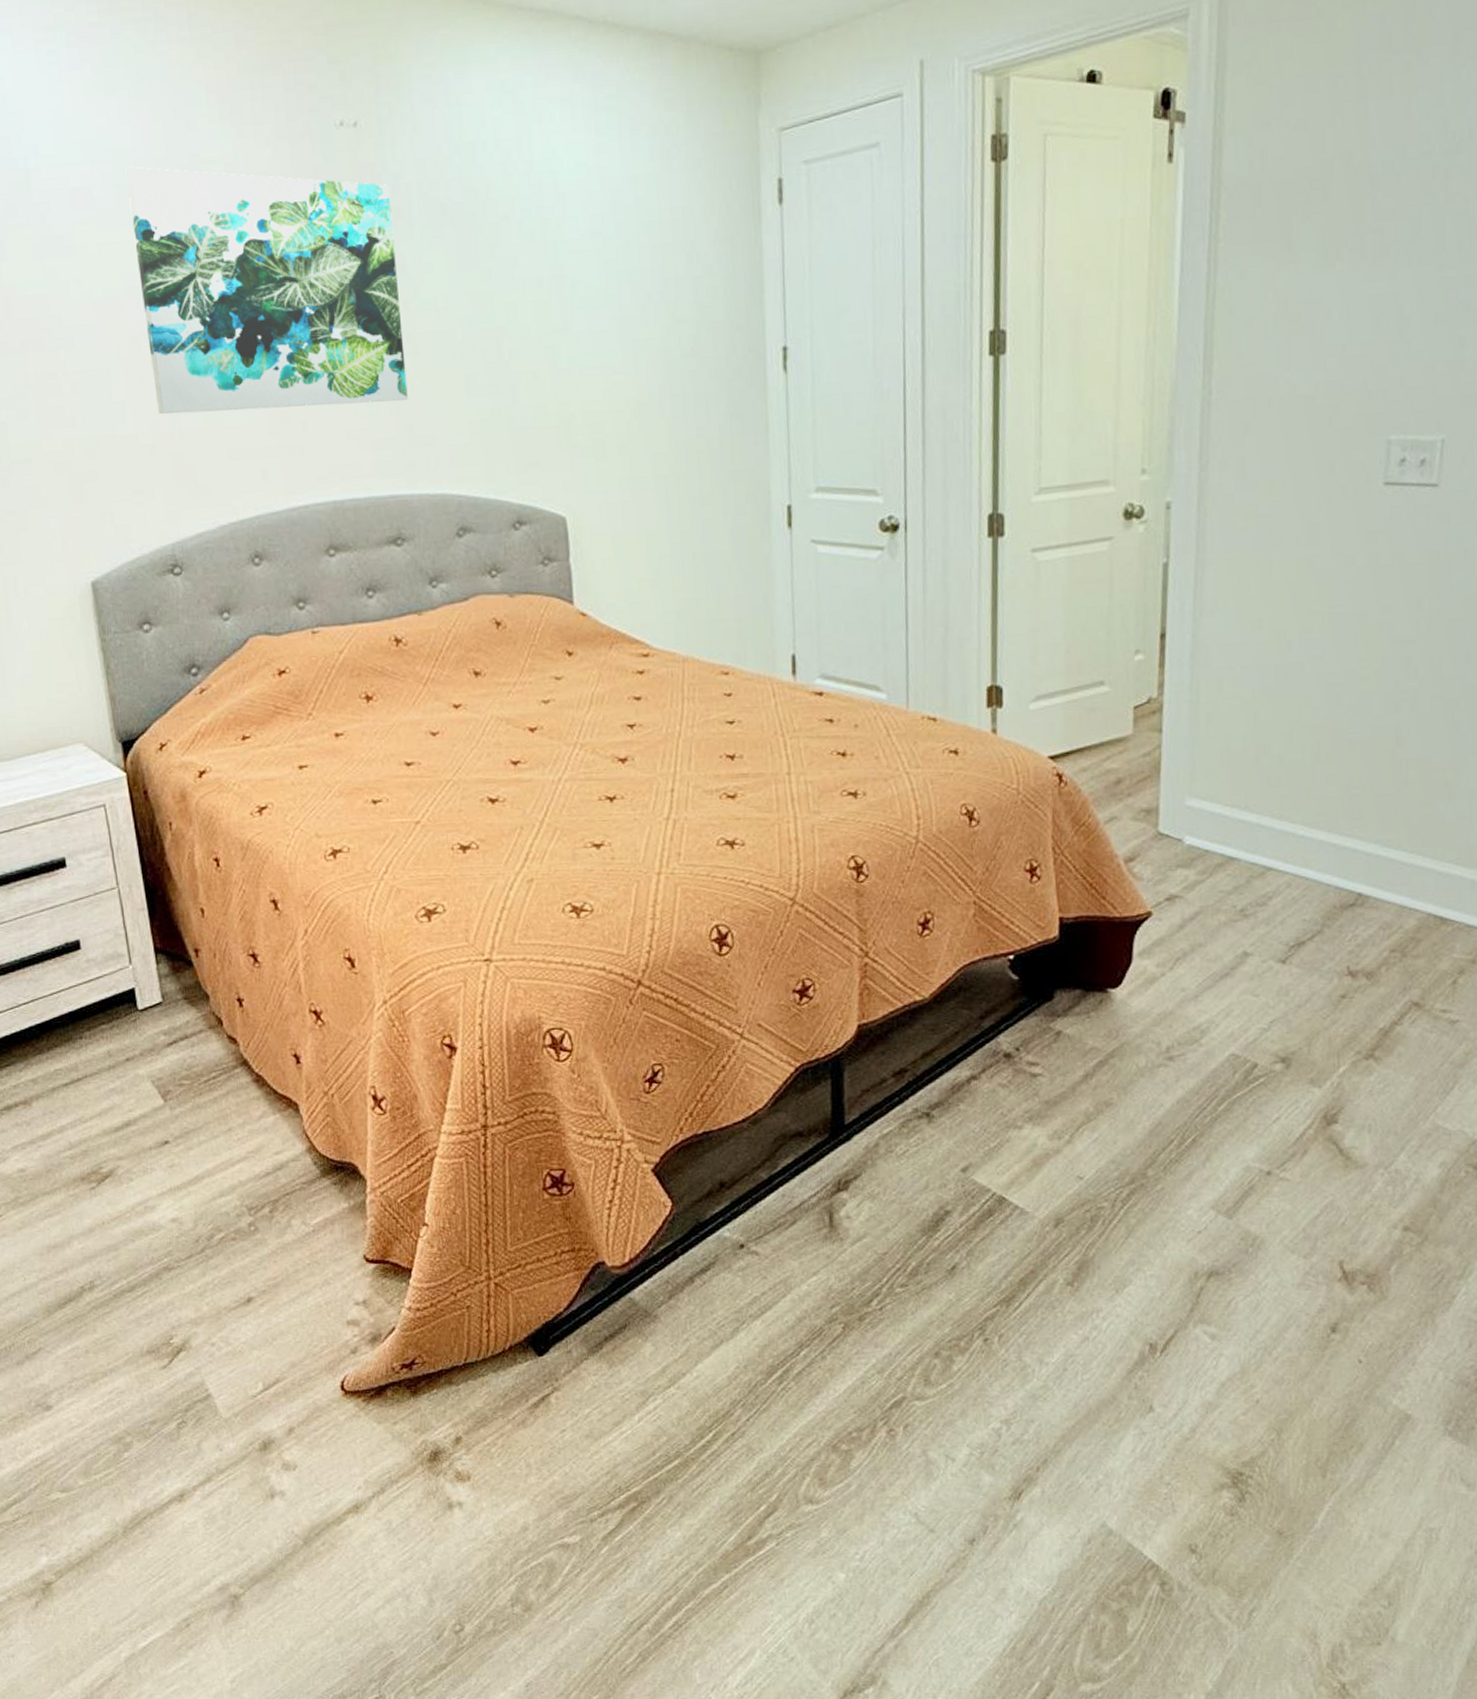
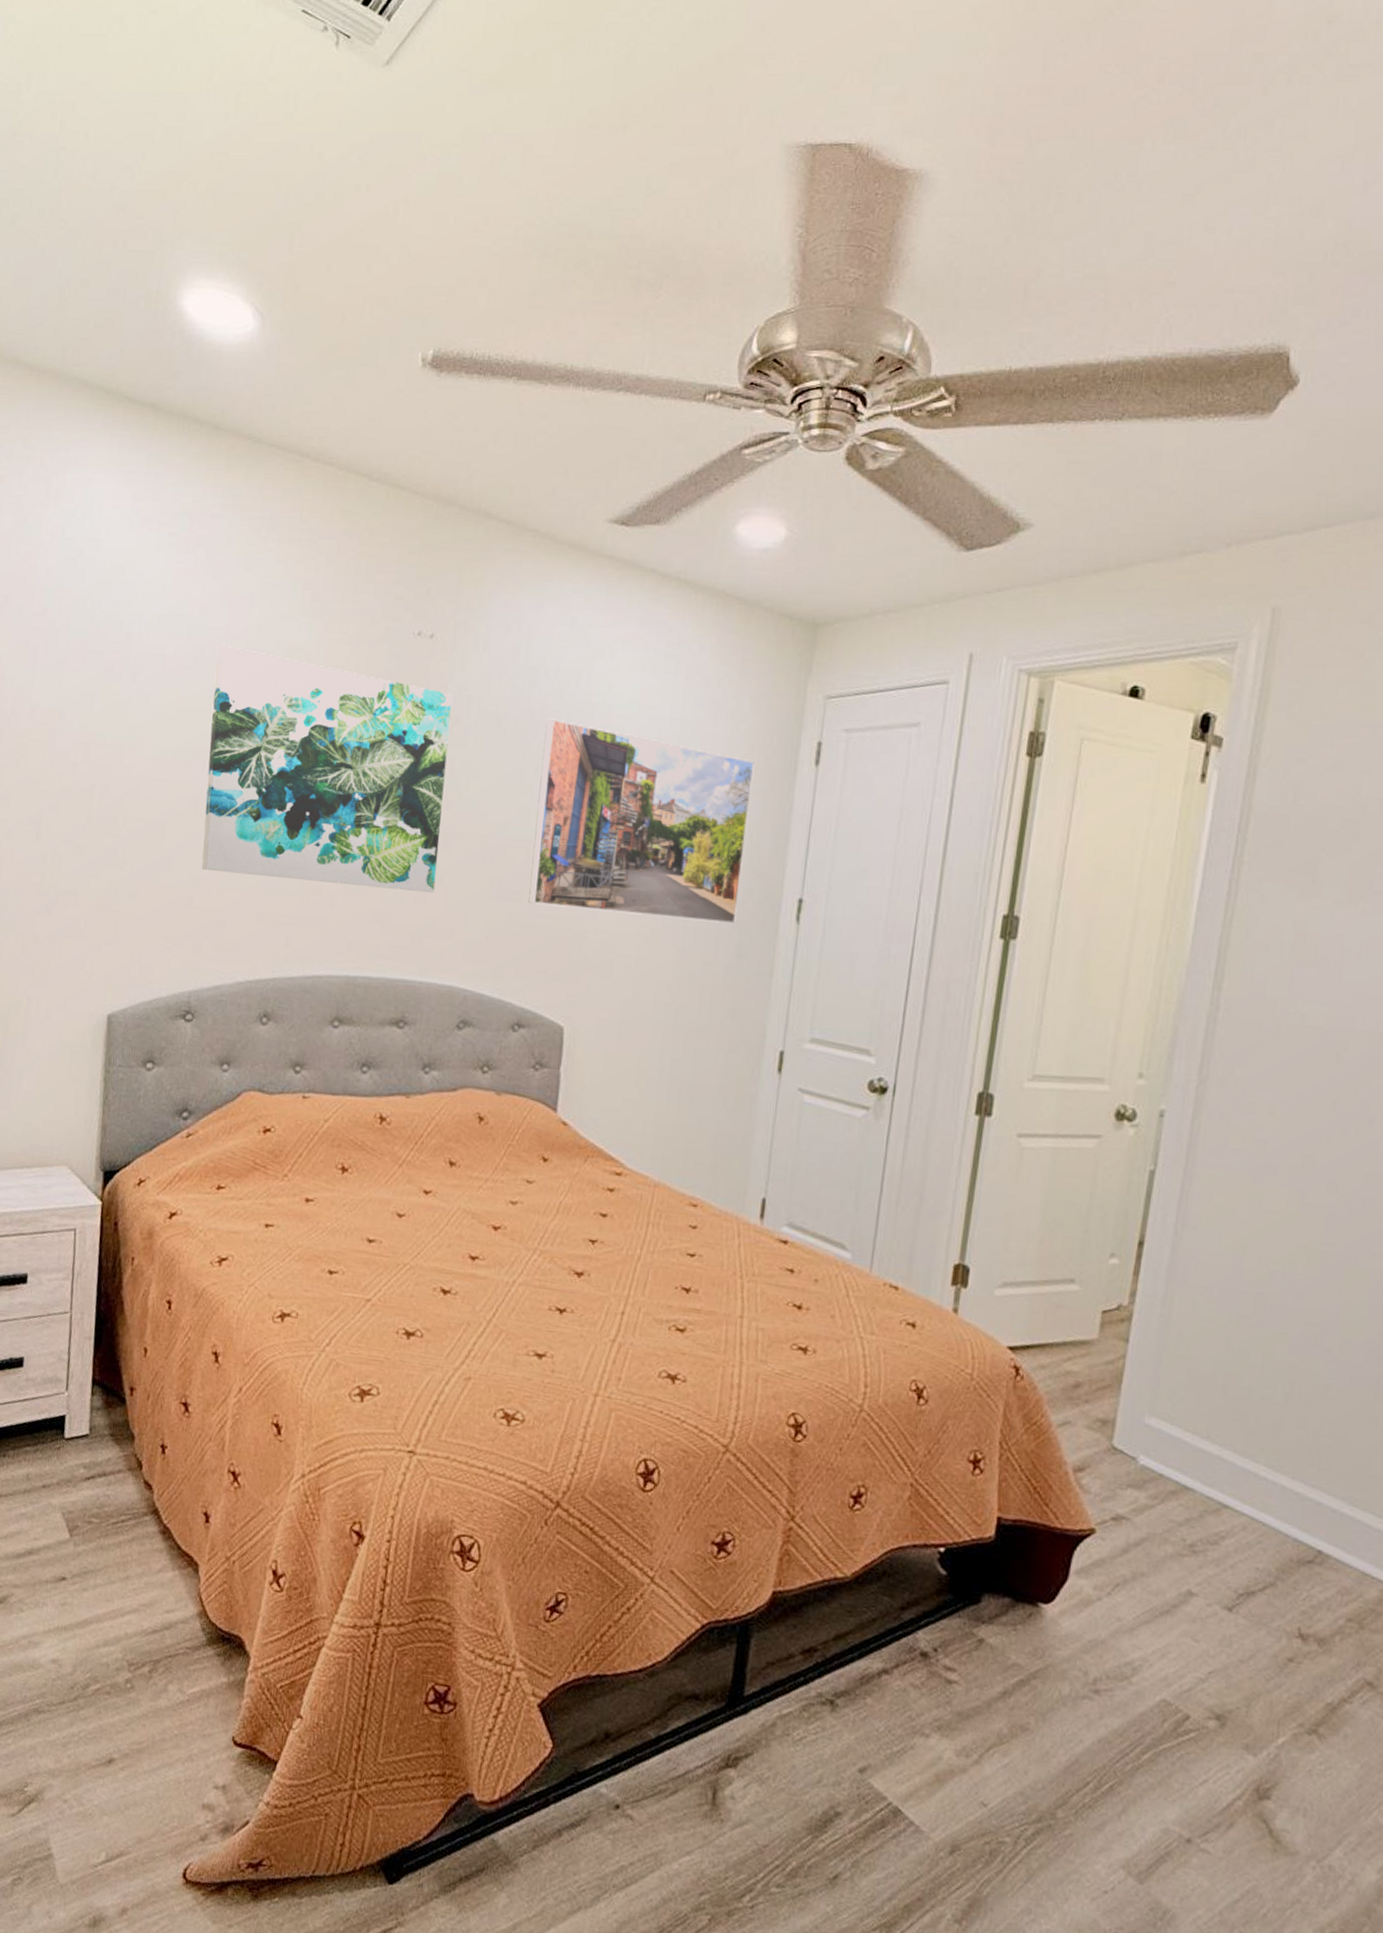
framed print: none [493,195,723,396] -> present [528,718,755,924]

